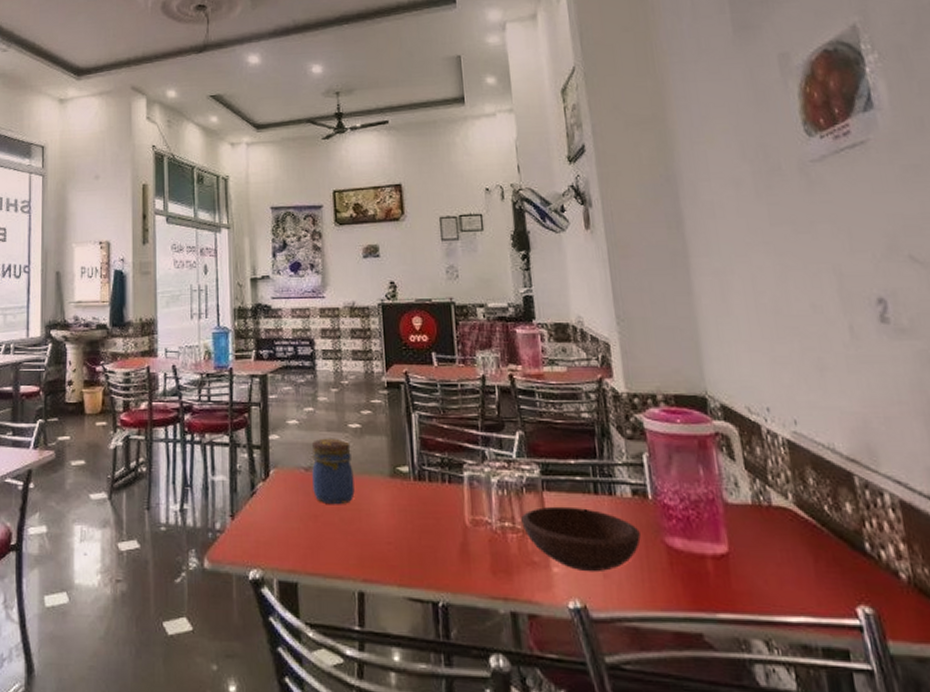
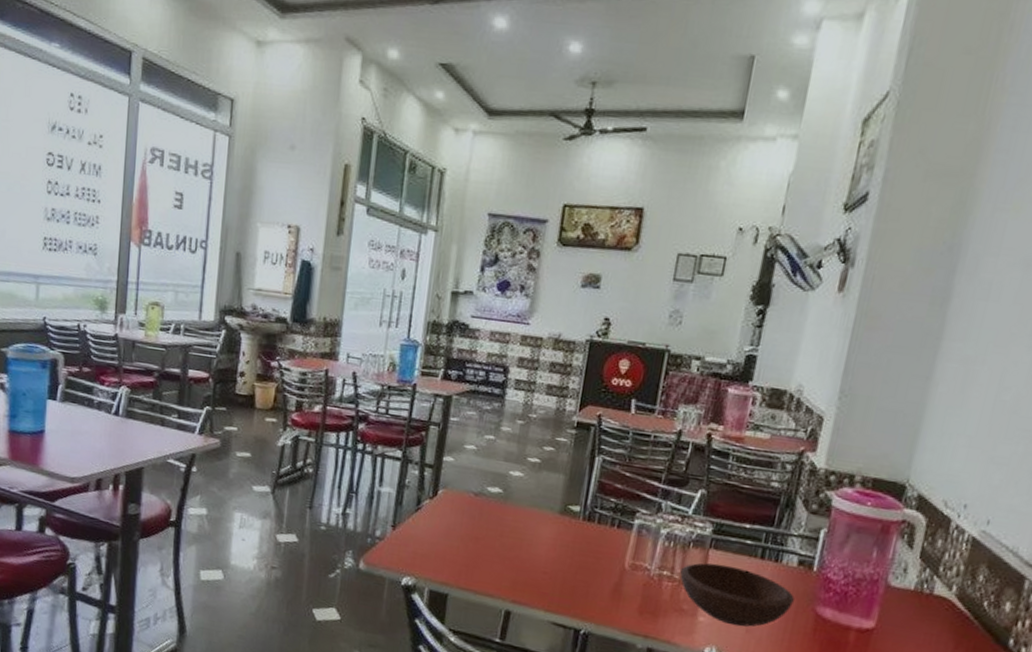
jar: present [311,438,355,505] -> none [479,467,526,532]

